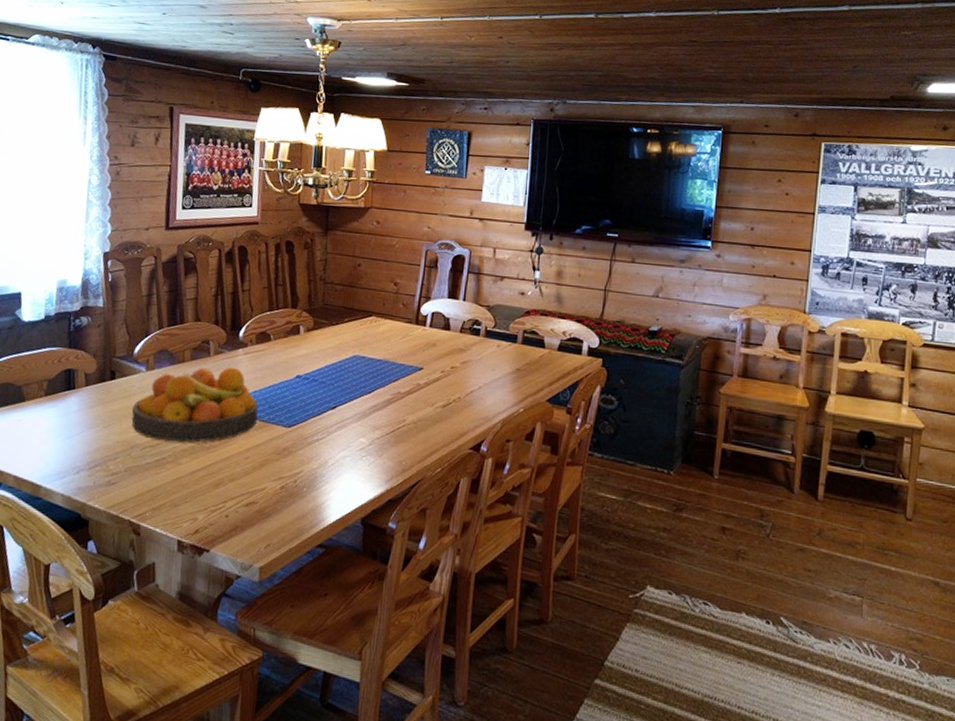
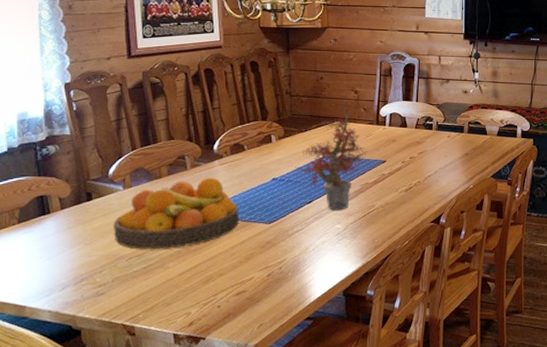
potted plant: none [322,293,403,422] -> present [295,101,368,211]

